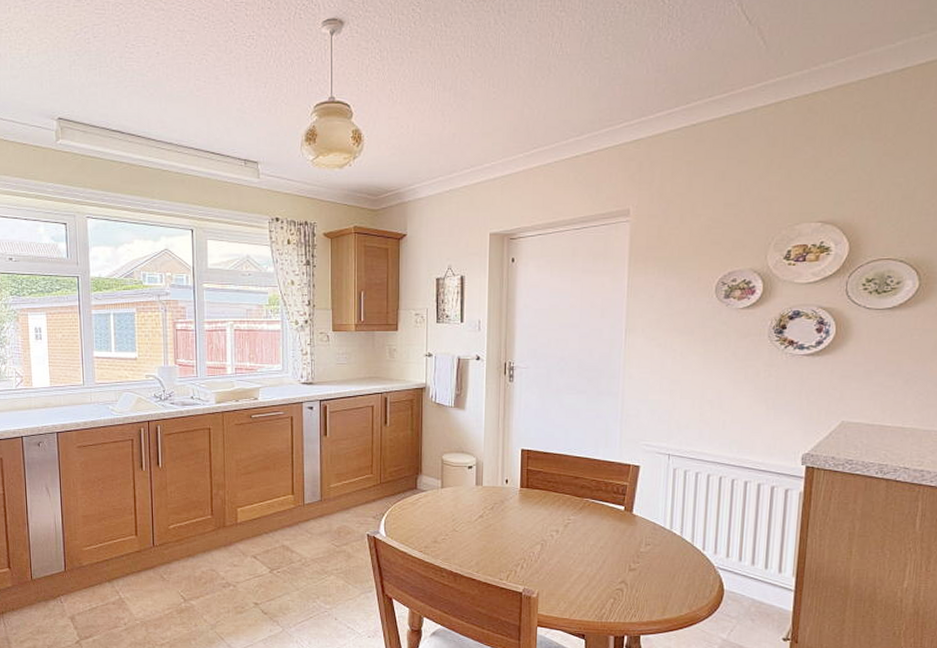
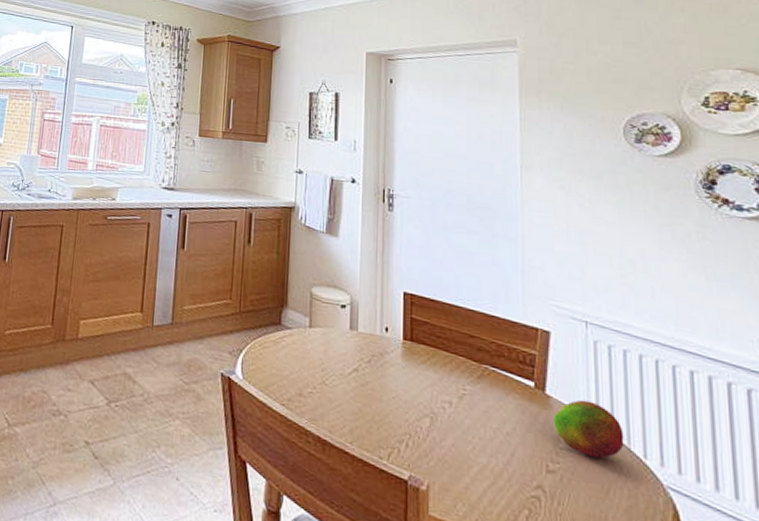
fruit: none [637,514,690,555] -> present [554,399,624,459]

